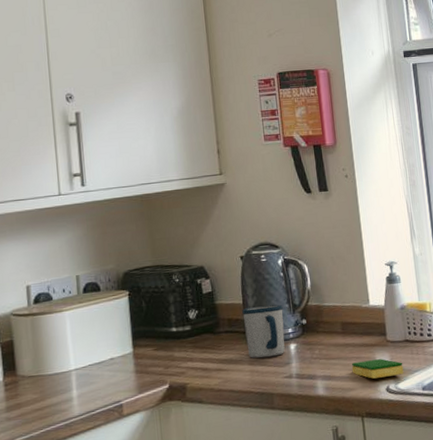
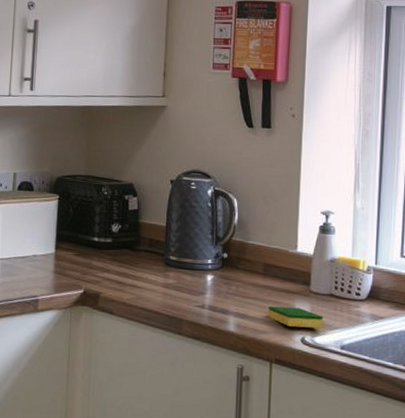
mug: present [242,304,285,358] -> none [163,231,206,284]

